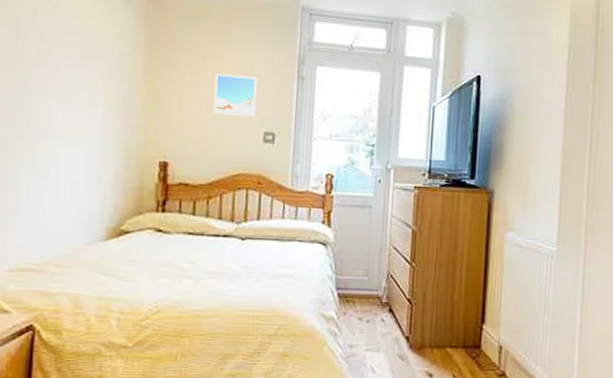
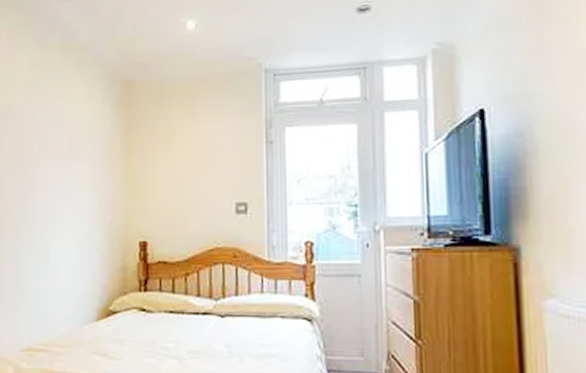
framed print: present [213,73,257,117] -> none [185,148,226,190]

